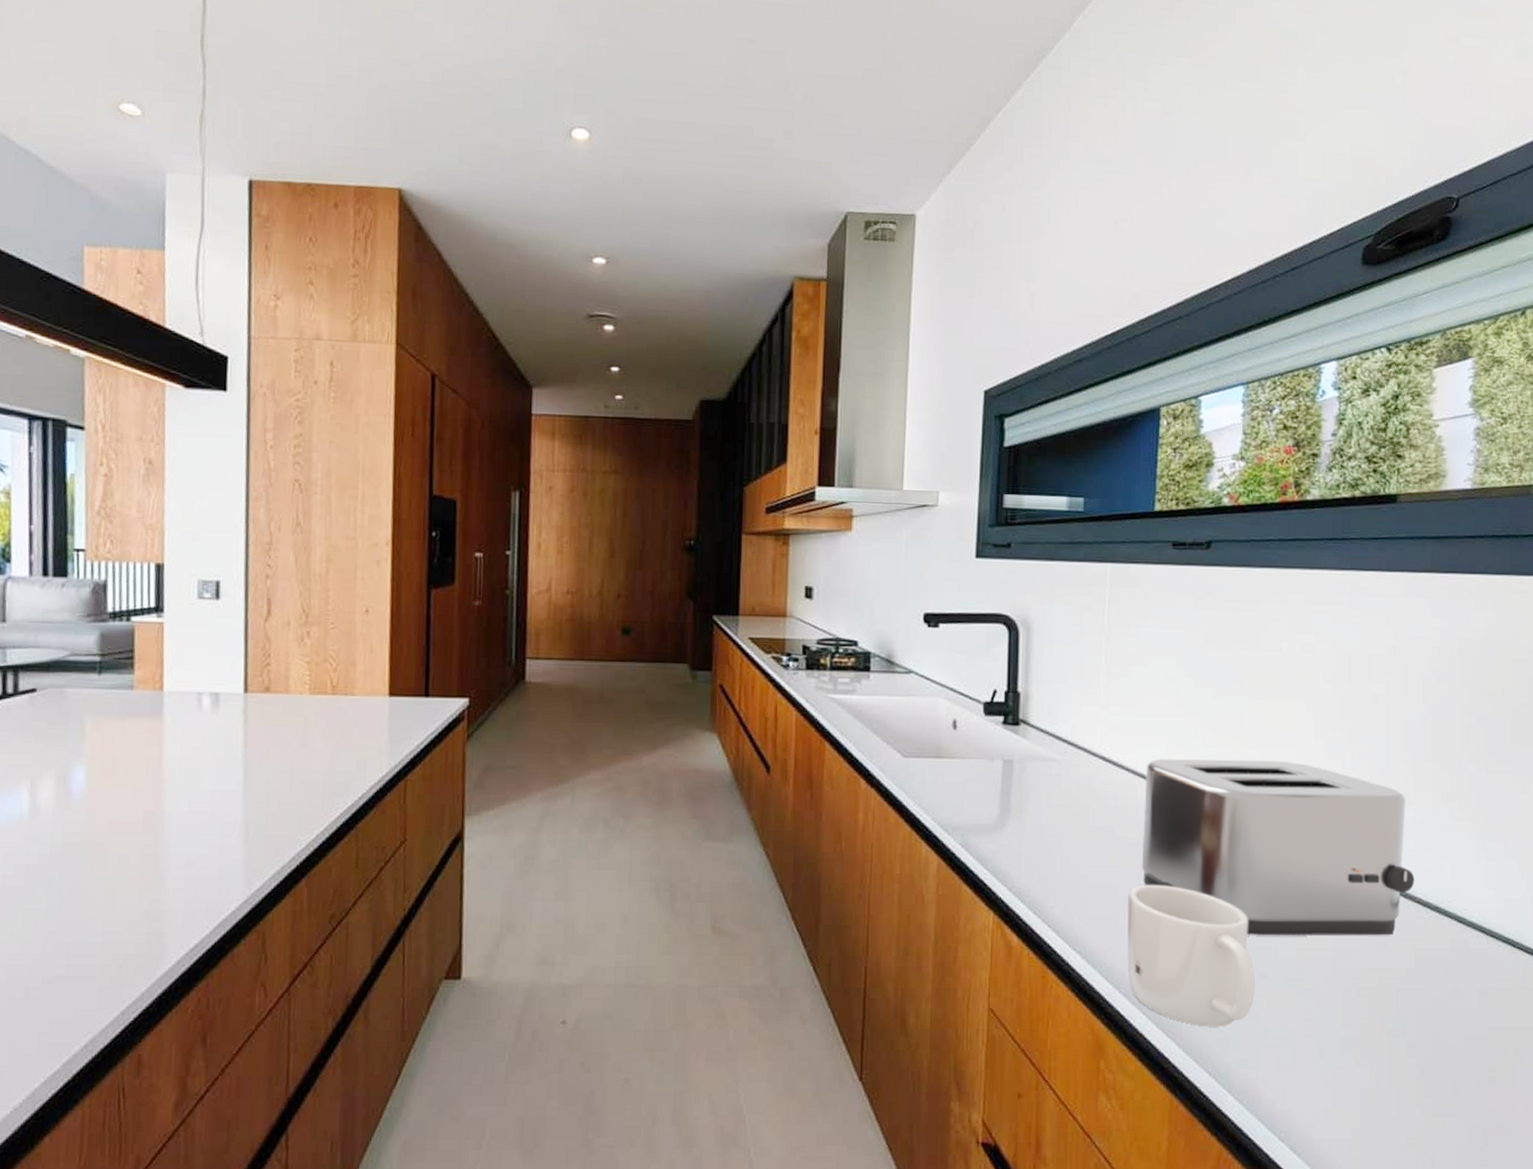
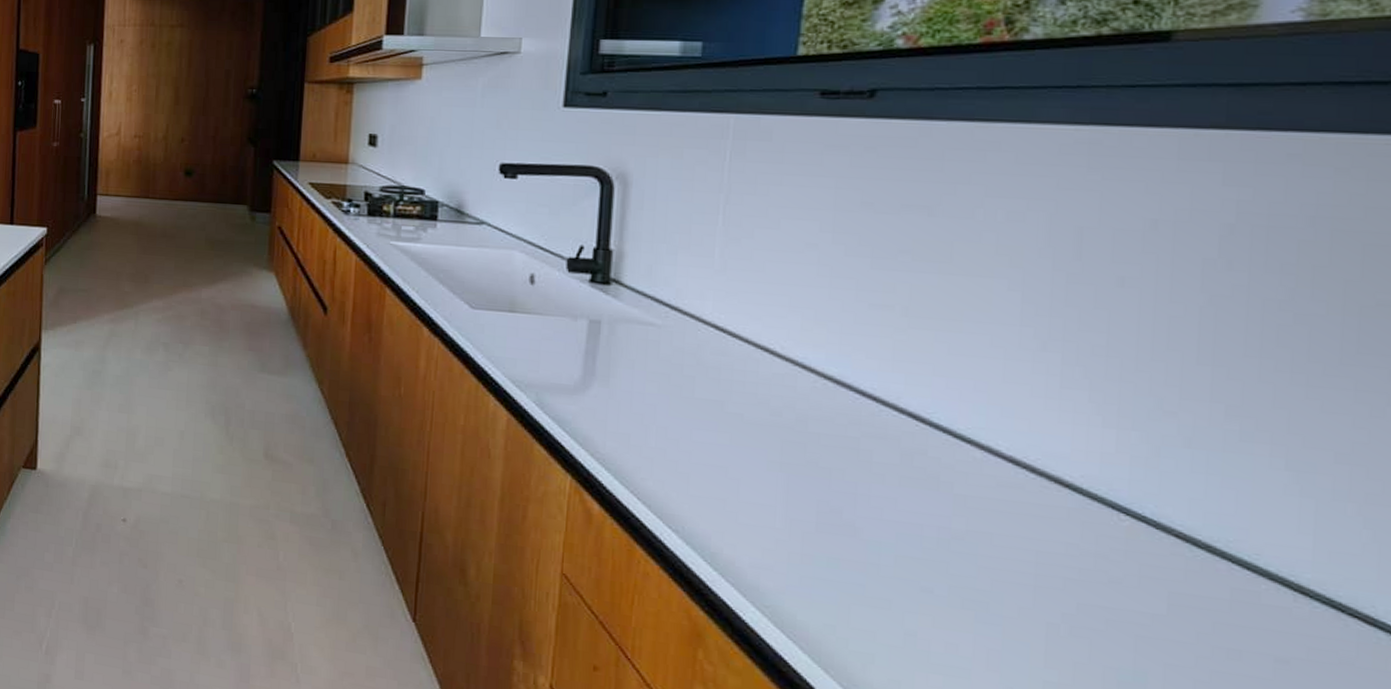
mug: present [1127,884,1255,1027] -> none [737,468,915,640]
toaster: present [1141,759,1415,936] -> none [761,332,1173,570]

